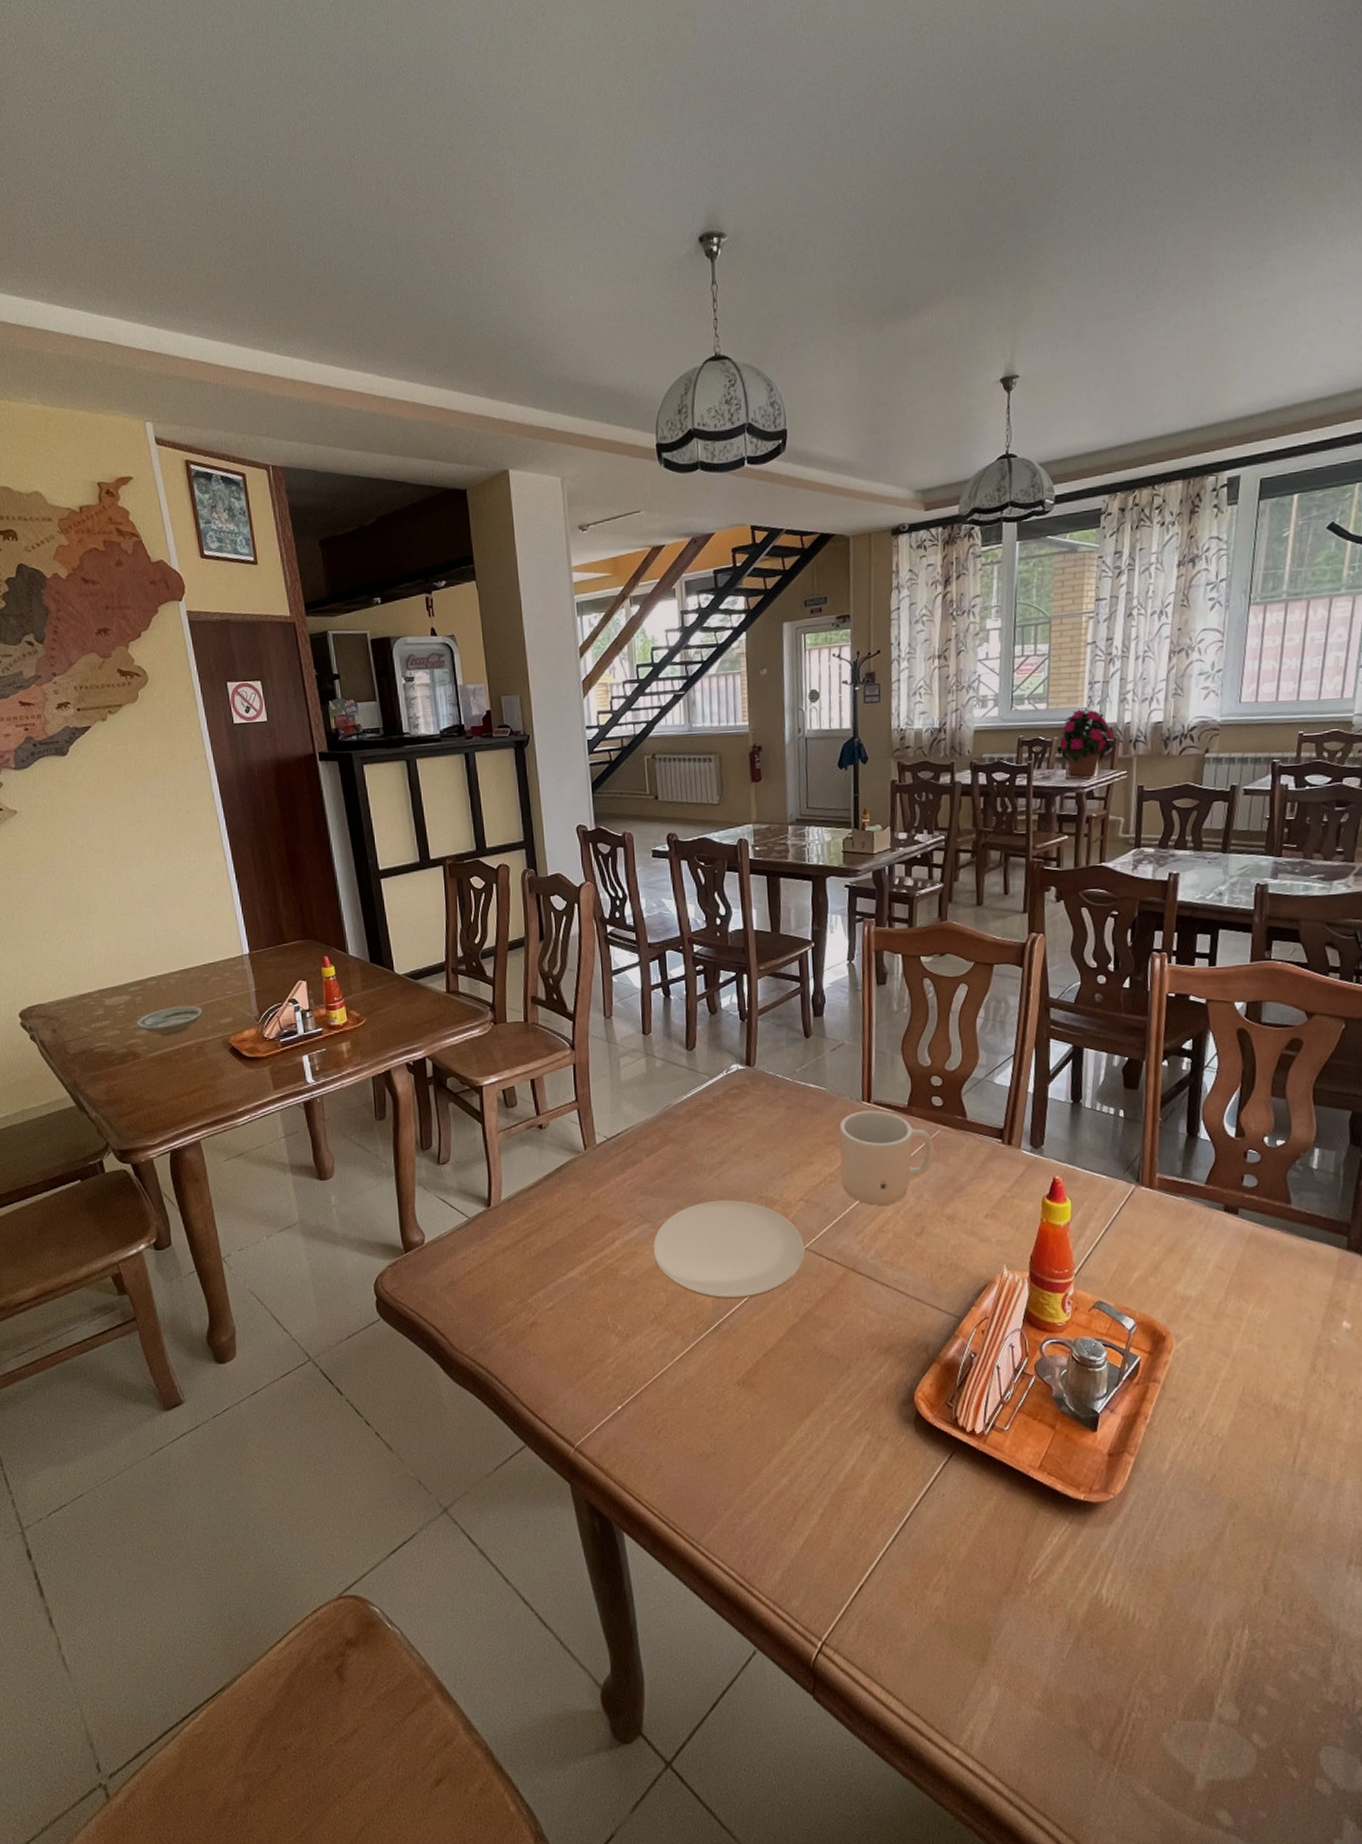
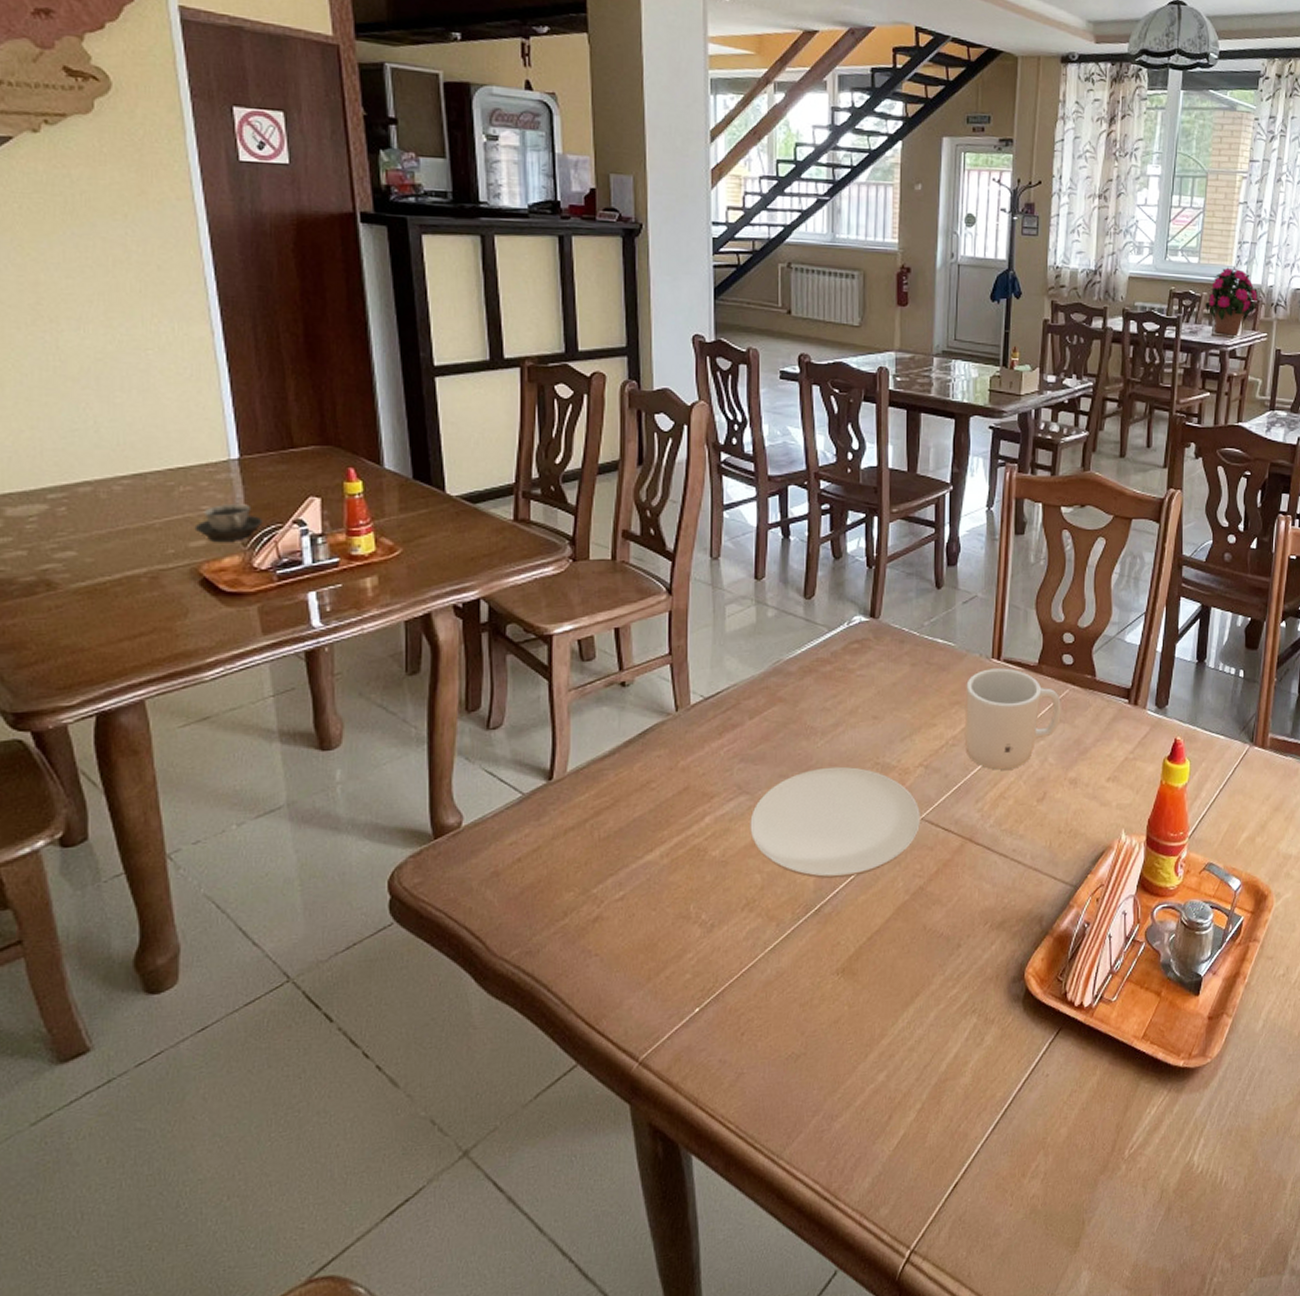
saucer: present [137,1005,203,1036] -> none [56,522,163,560]
cup: none [223,989,268,1019] -> present [194,504,263,541]

